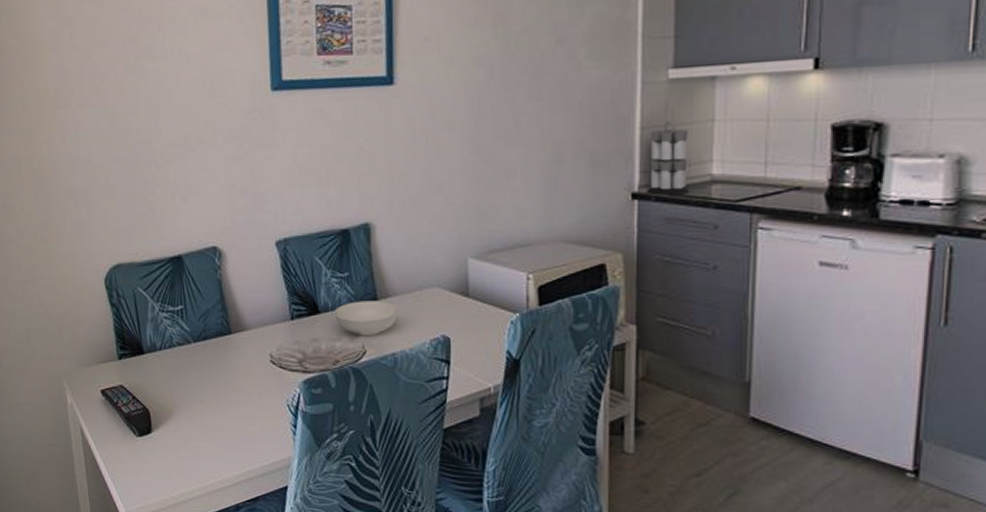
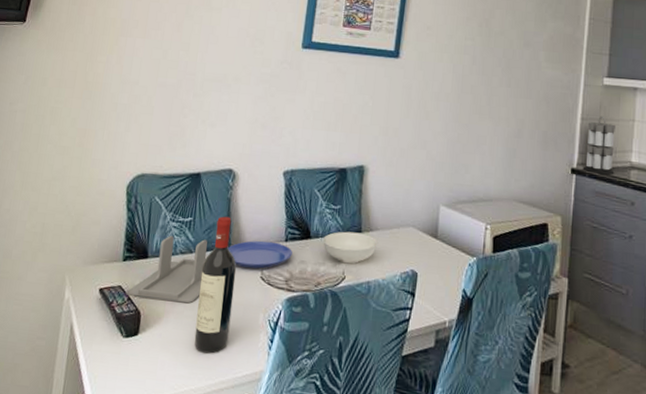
napkin holder: none [128,327,209,396] -> present [125,236,208,304]
wine bottle: none [204,300,248,445] -> present [194,216,237,354]
plate: none [227,321,302,353] -> present [227,240,293,269]

